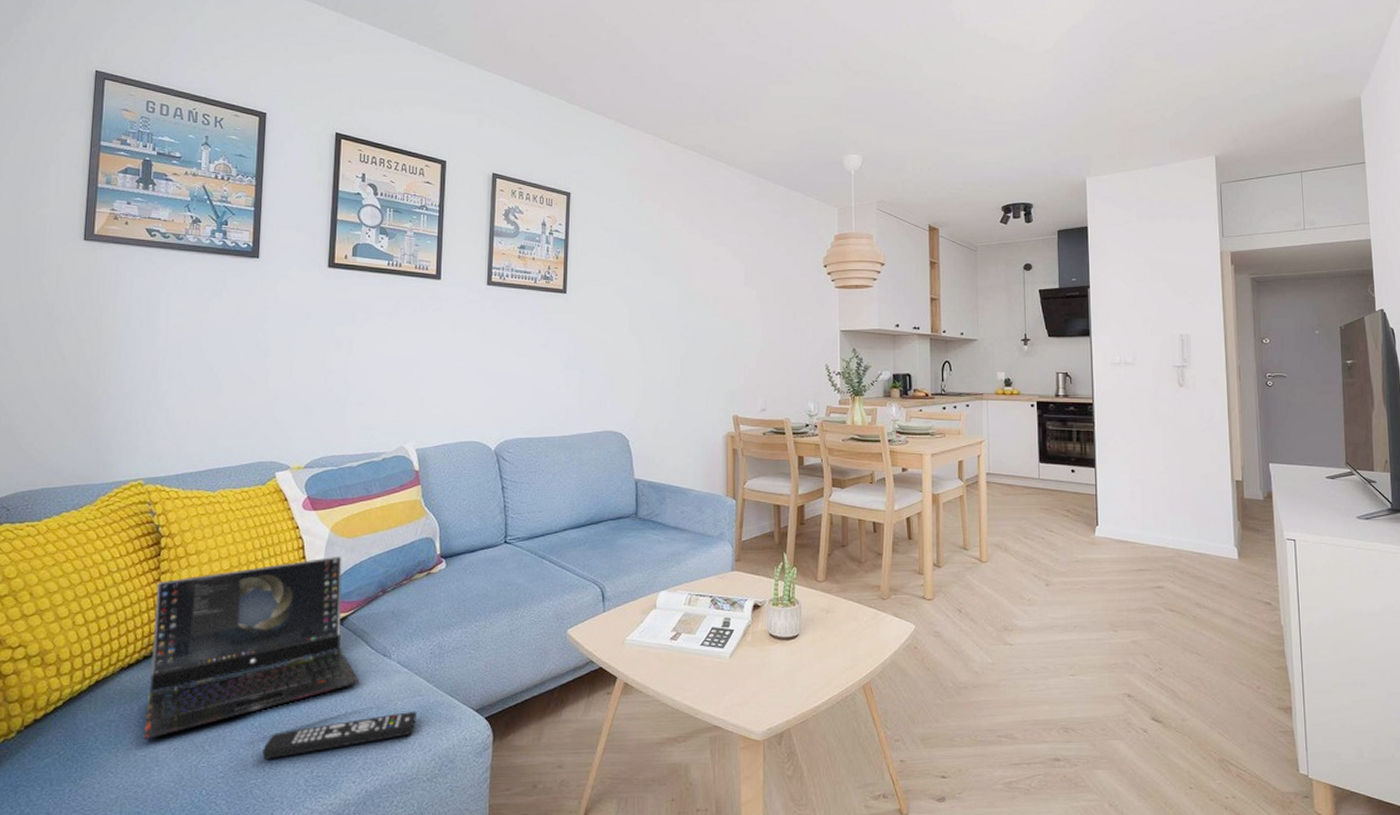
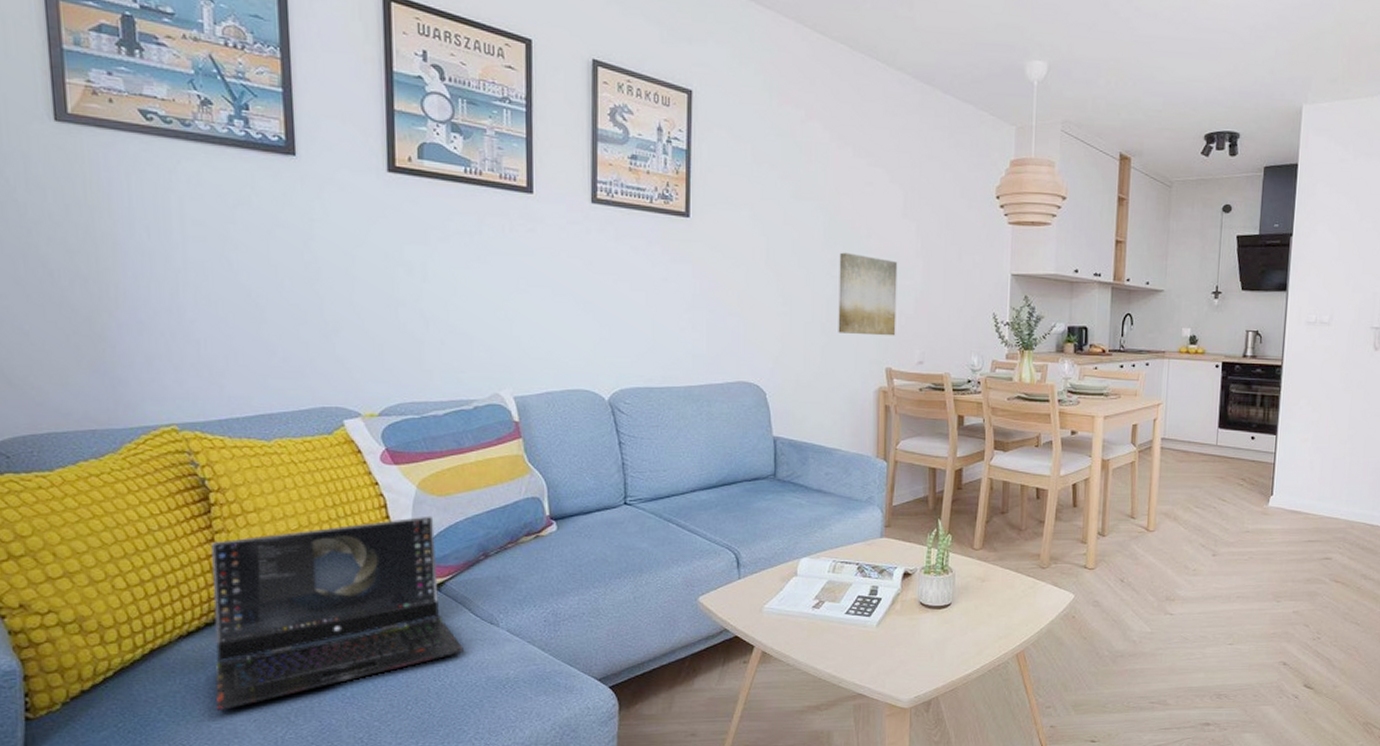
remote control: present [262,711,417,759] -> none [358,680,532,730]
wall art: none [691,317,741,387] -> present [838,252,898,336]

